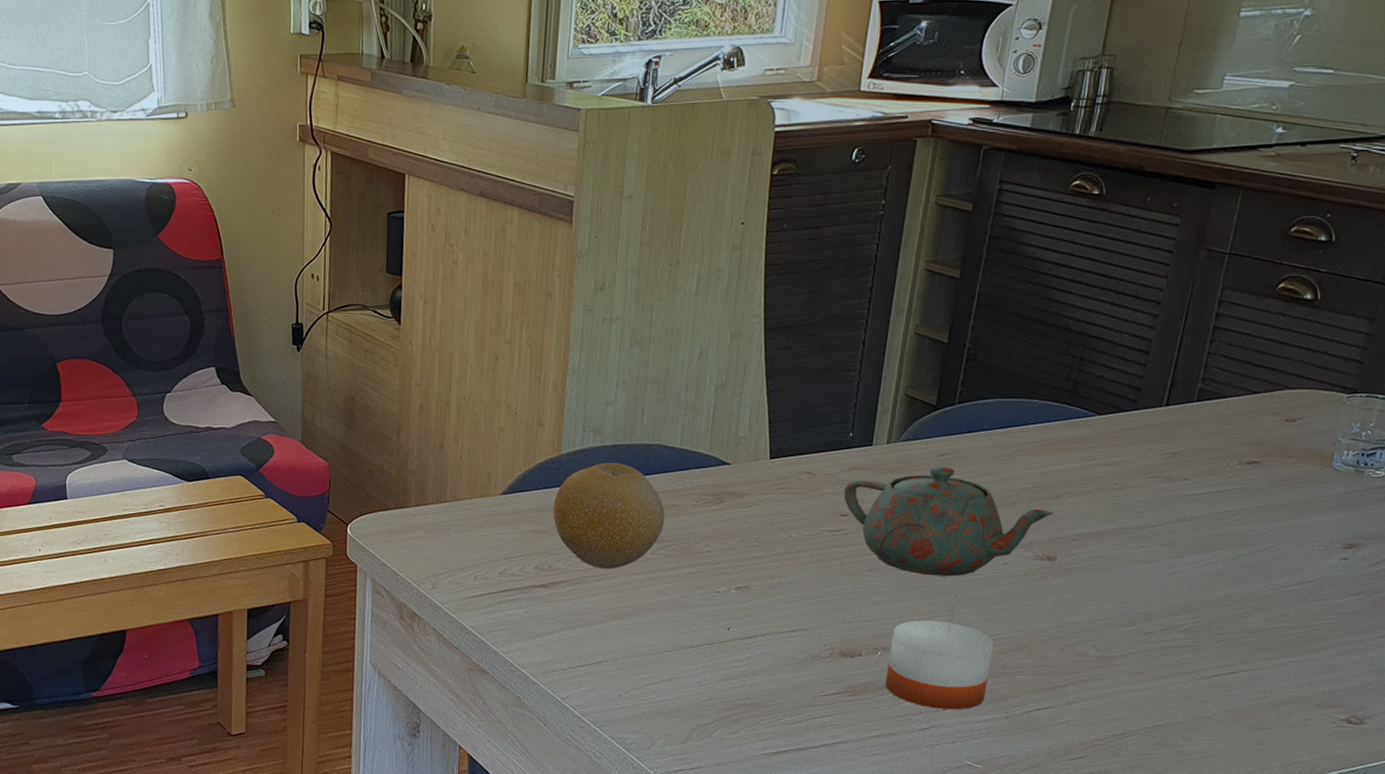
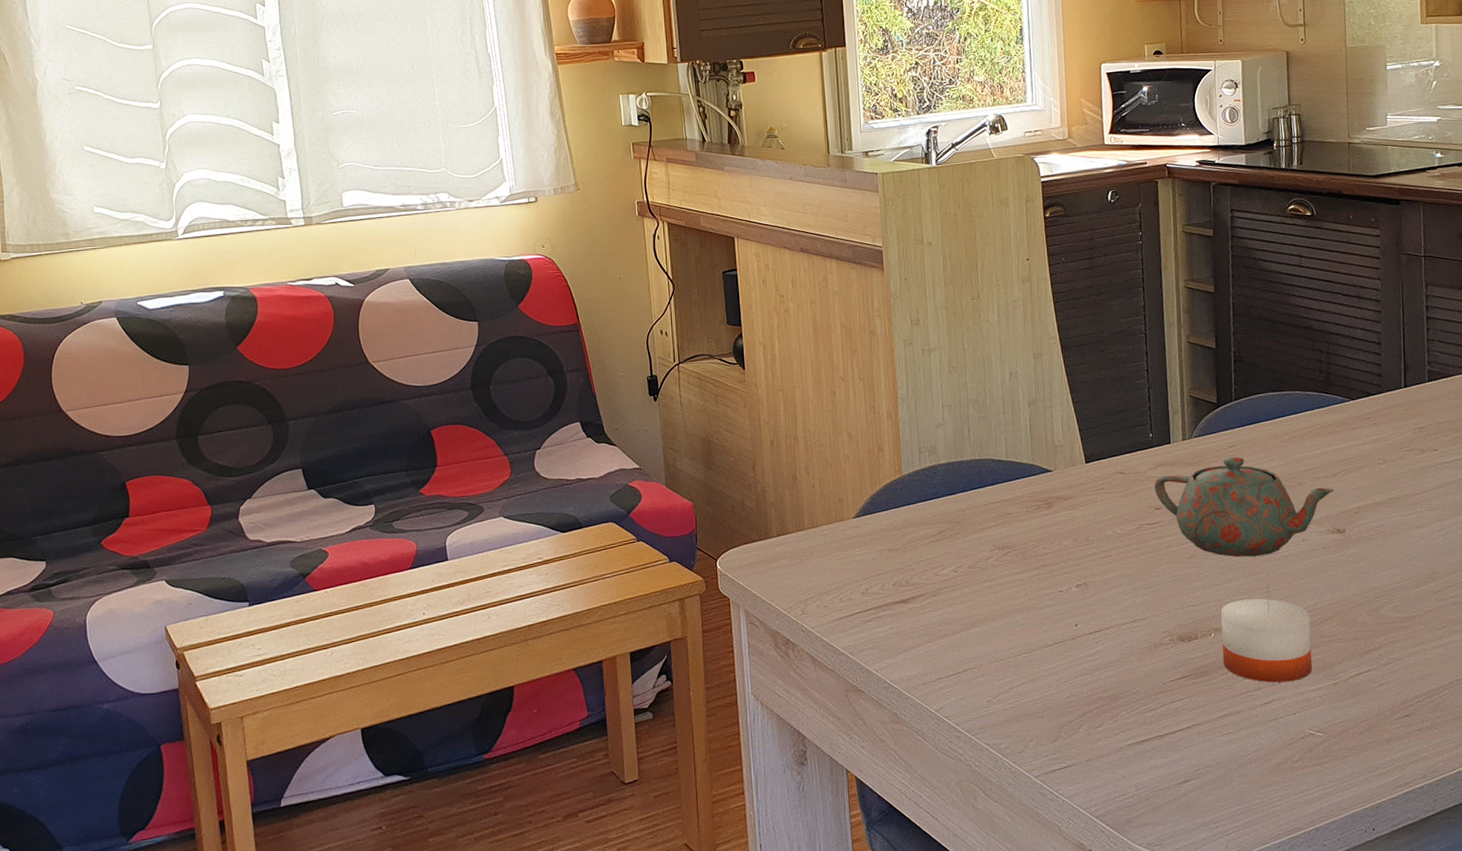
fruit: present [553,463,665,569] -> none [902,479,1004,579]

